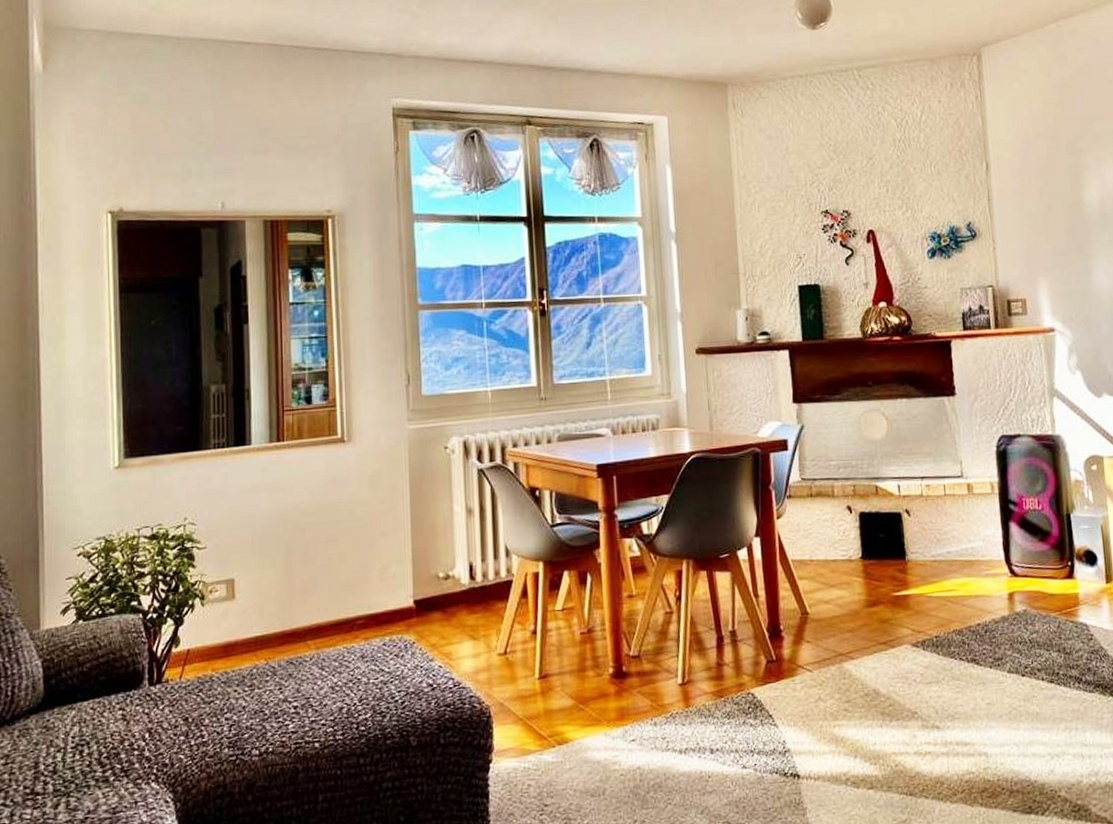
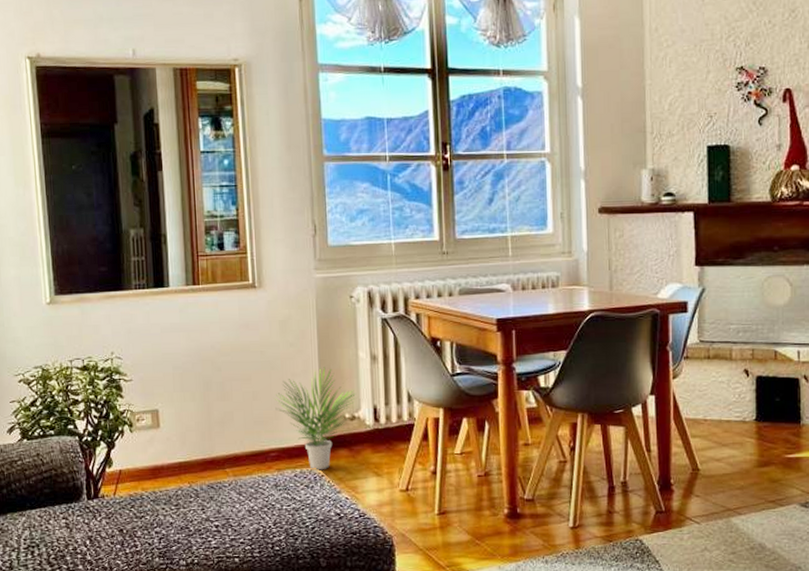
potted plant: none [363,523,450,638] -> present [275,367,356,471]

